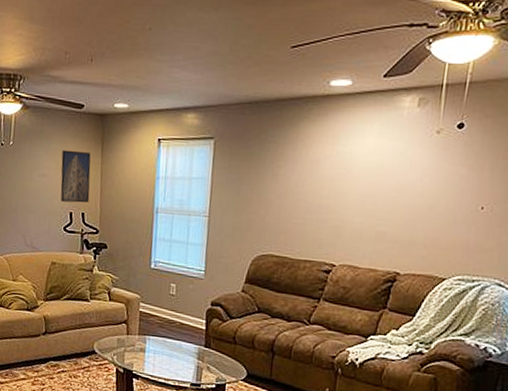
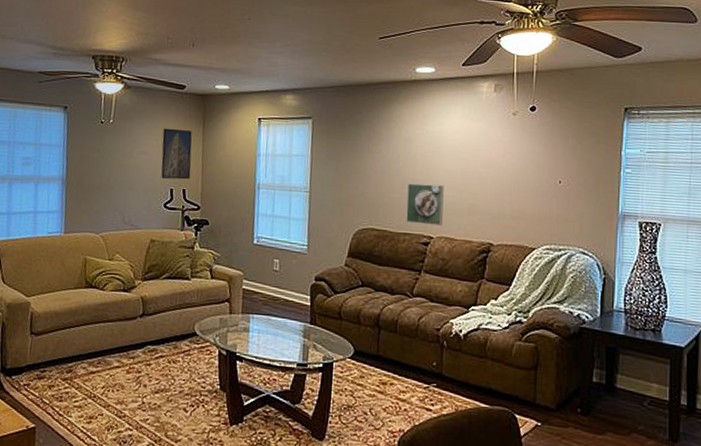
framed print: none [308,208,352,253] -> present [406,183,444,226]

